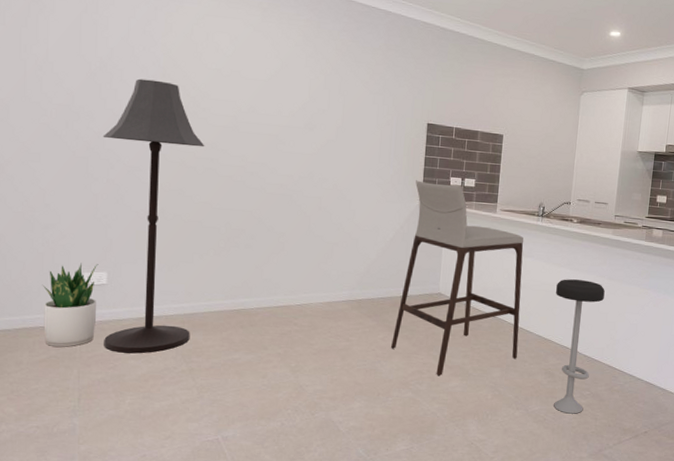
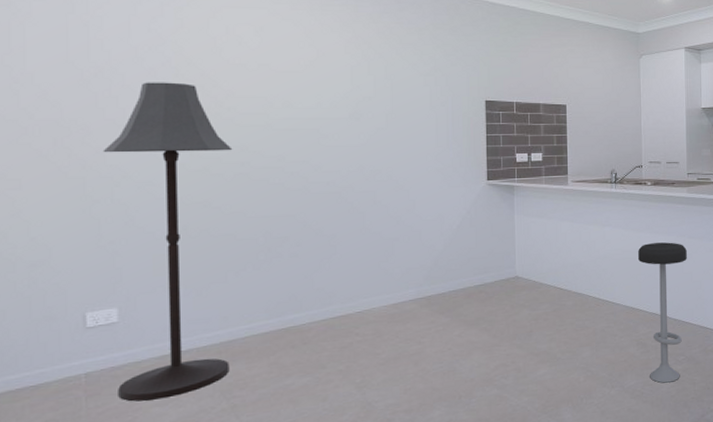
planter: present [42,263,97,347] -> none [30,300,106,408]
bar stool: present [391,180,524,376] -> none [469,161,606,367]

